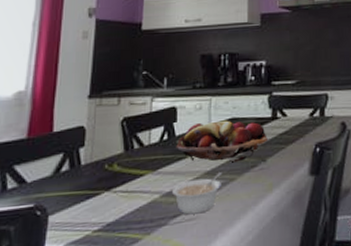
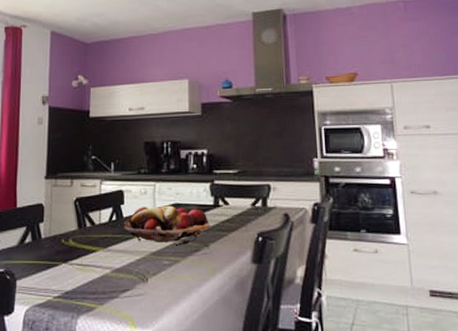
legume: present [172,172,221,215] -> none [122,254,166,290]

